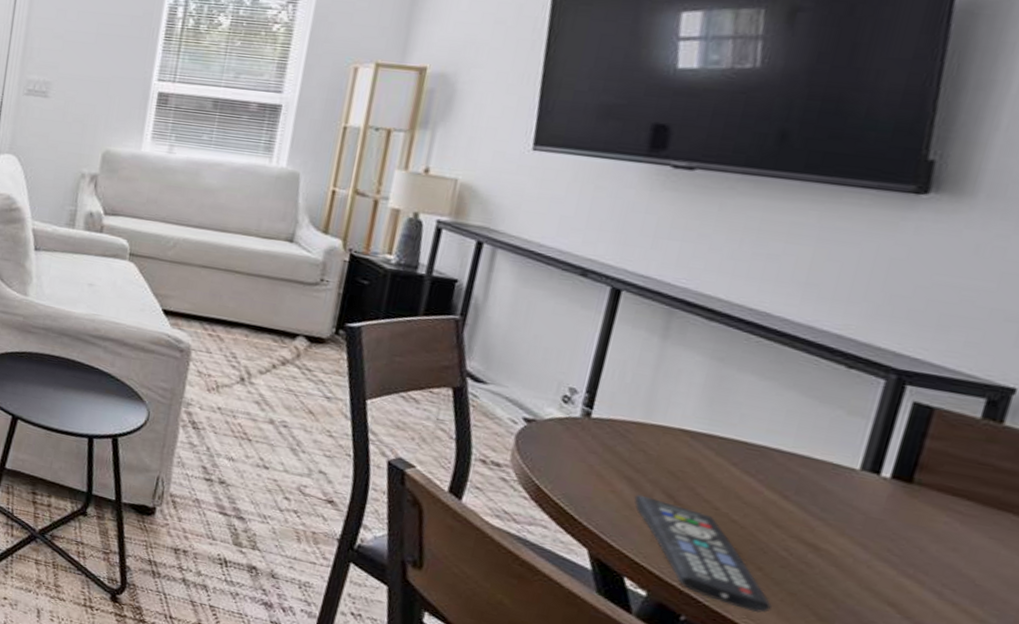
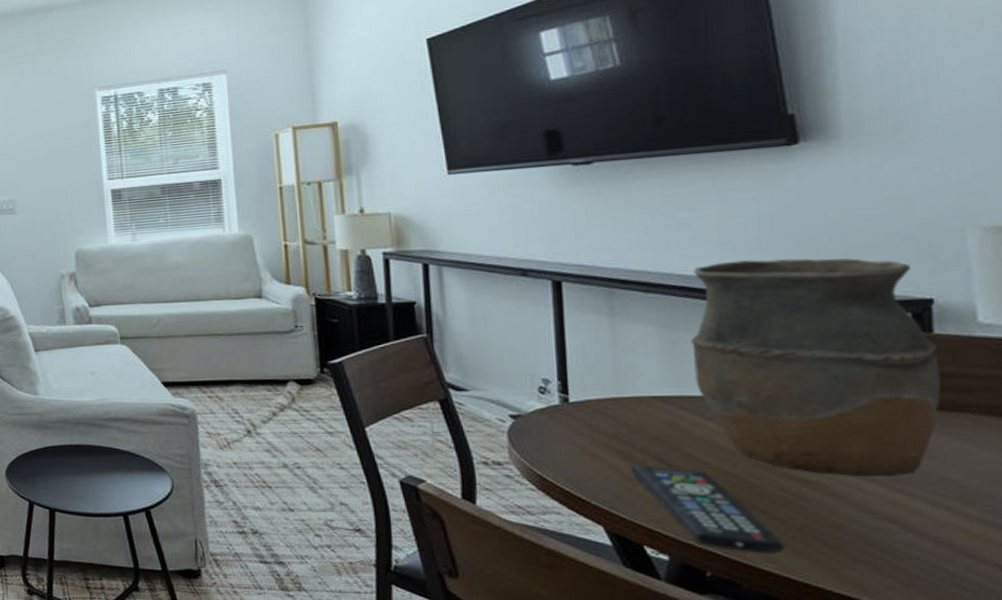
vase: none [732,304,1005,563] -> present [691,258,941,476]

